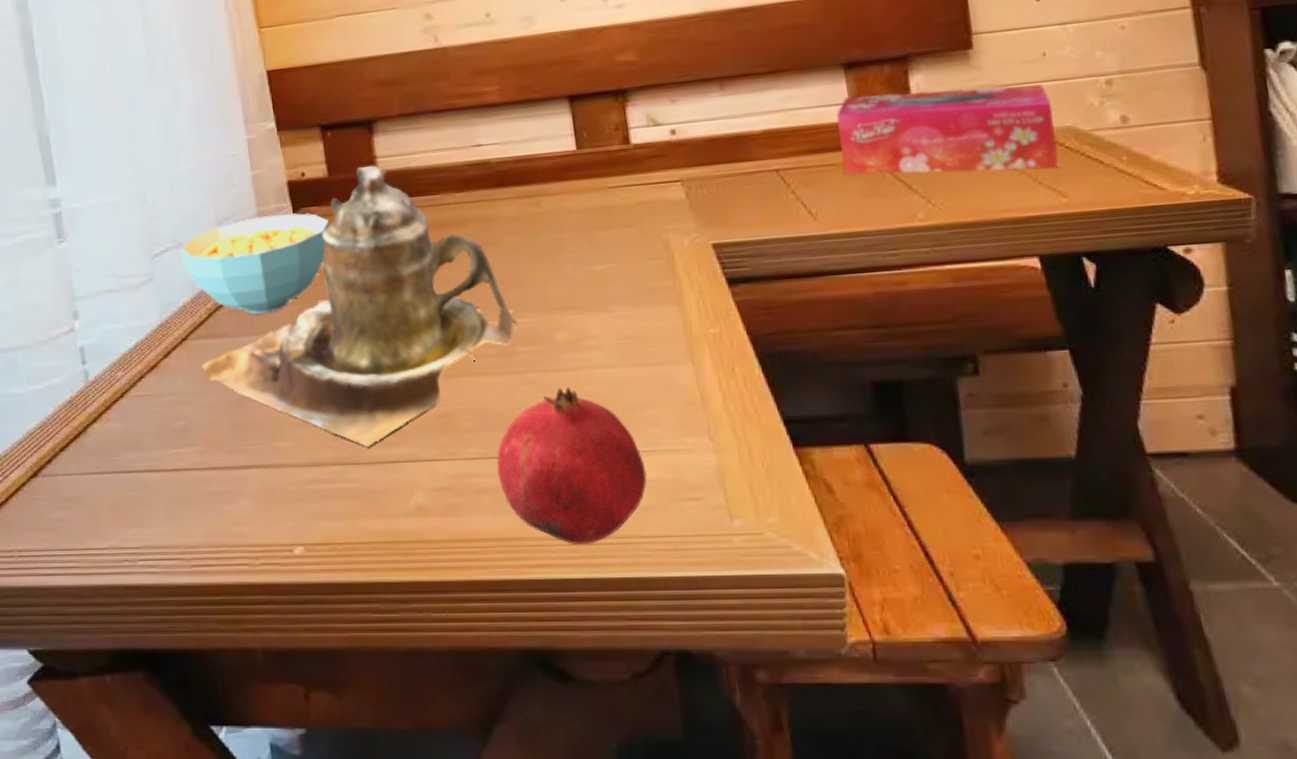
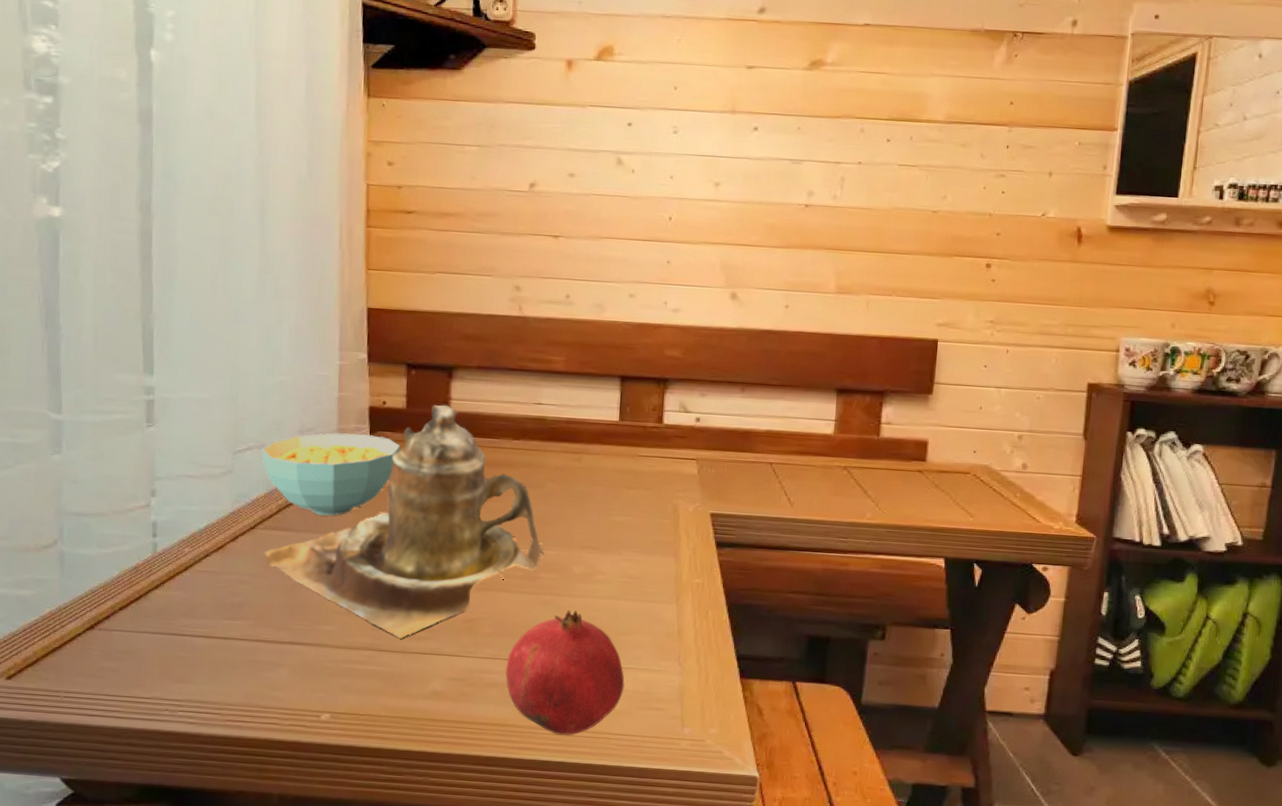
tissue box: present [837,83,1060,175] -> none [821,415,978,496]

